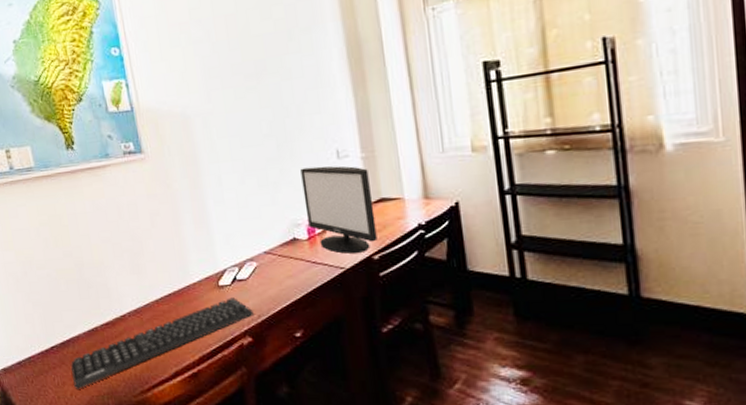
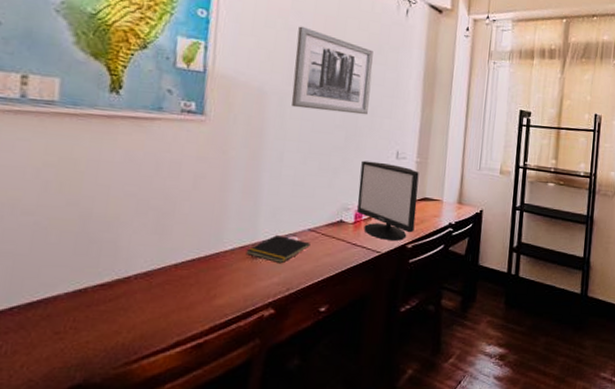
keyboard: present [71,297,254,389] -> none [30,269,283,359]
wall art: none [202,35,294,126] -> present [291,26,373,115]
notepad: none [211,262,270,290] -> present [246,235,310,263]

